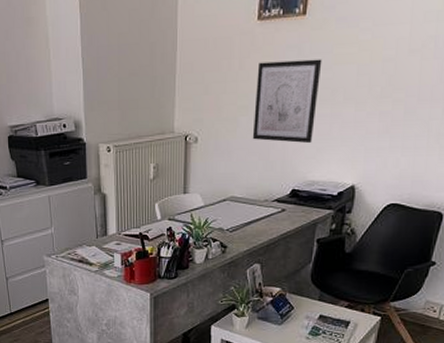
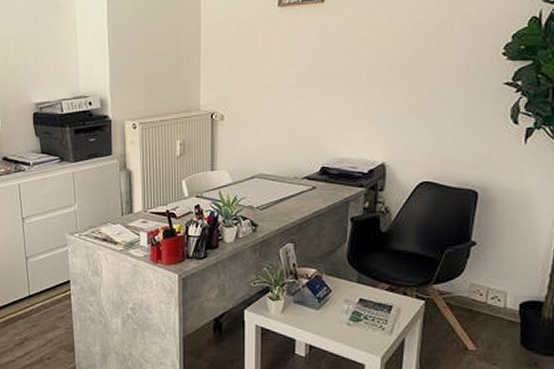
wall art: present [252,59,322,144] -> none [278,42,343,122]

